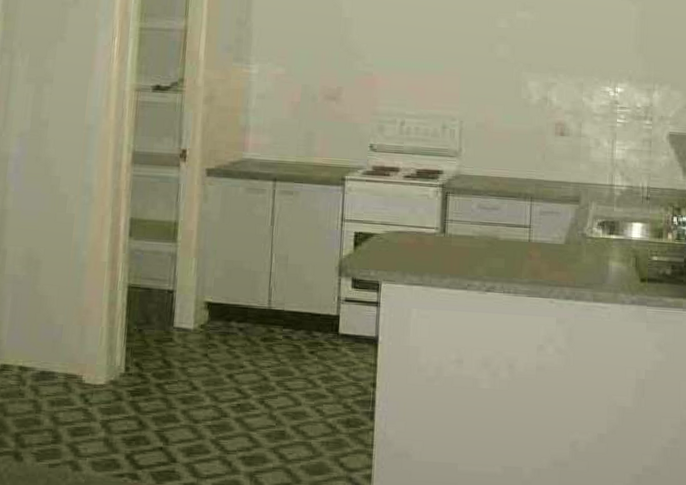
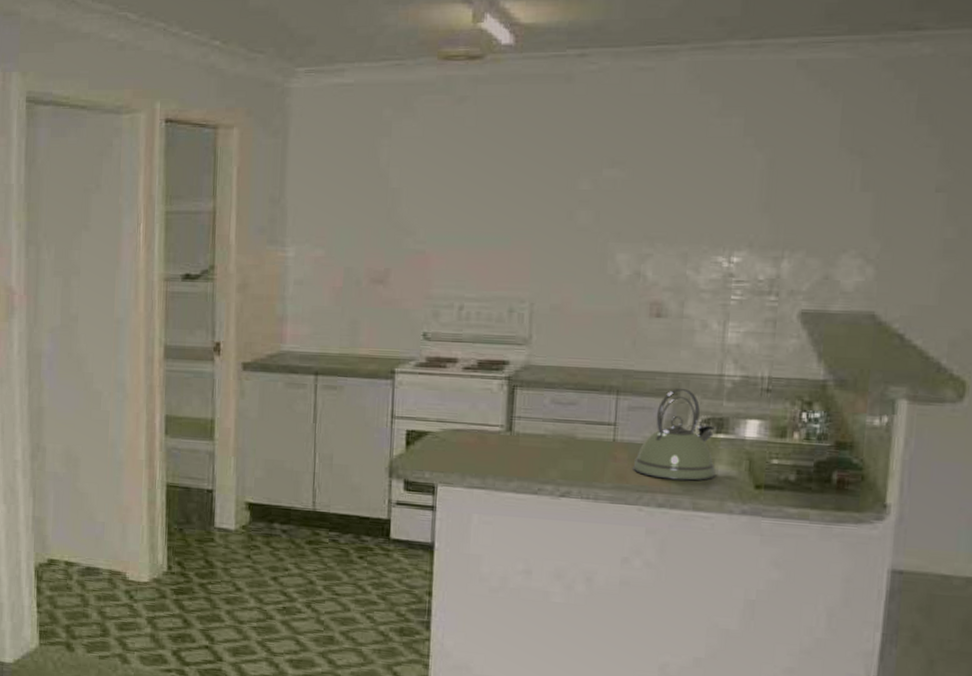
kettle: none [545,195,610,276] -> present [633,387,715,481]

